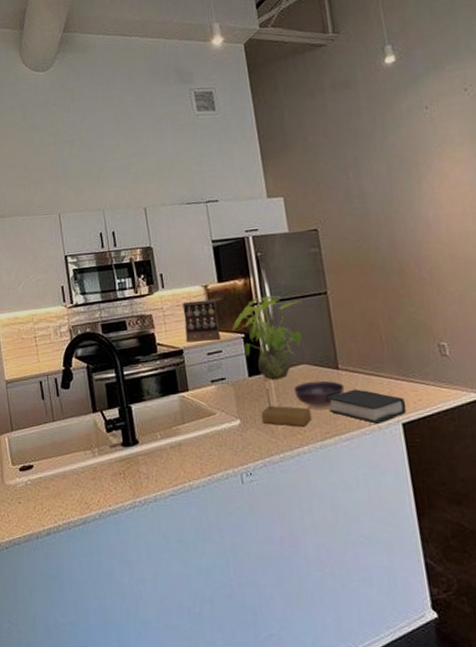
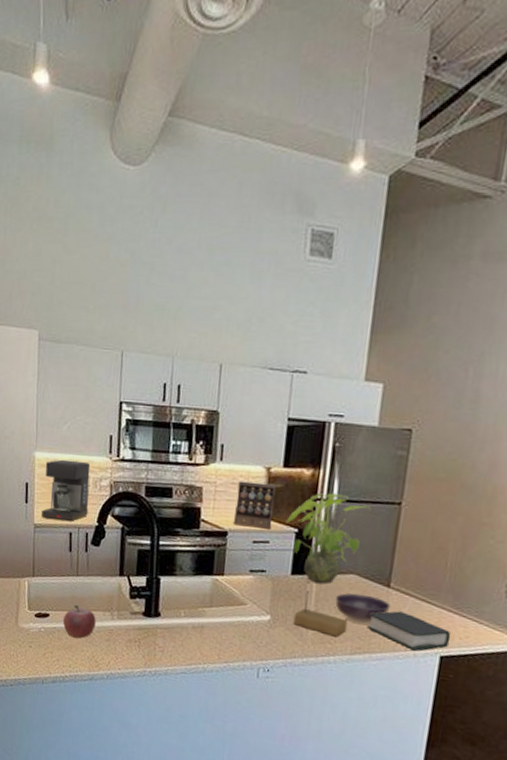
coffee maker: none [7,314,54,373] -> present [42,459,91,522]
fruit: none [46,450,79,484] -> present [62,604,96,639]

